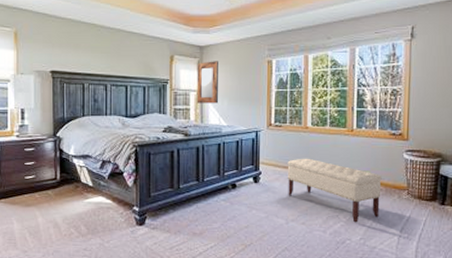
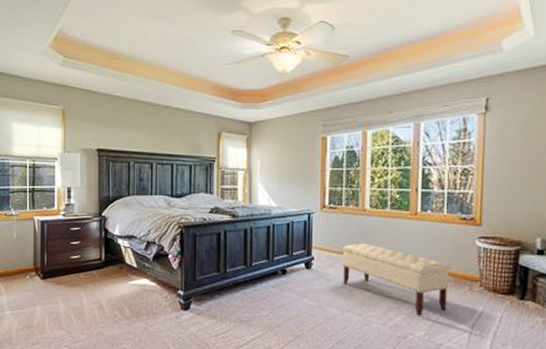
home mirror: present [196,61,219,104] -> none [245,138,269,183]

